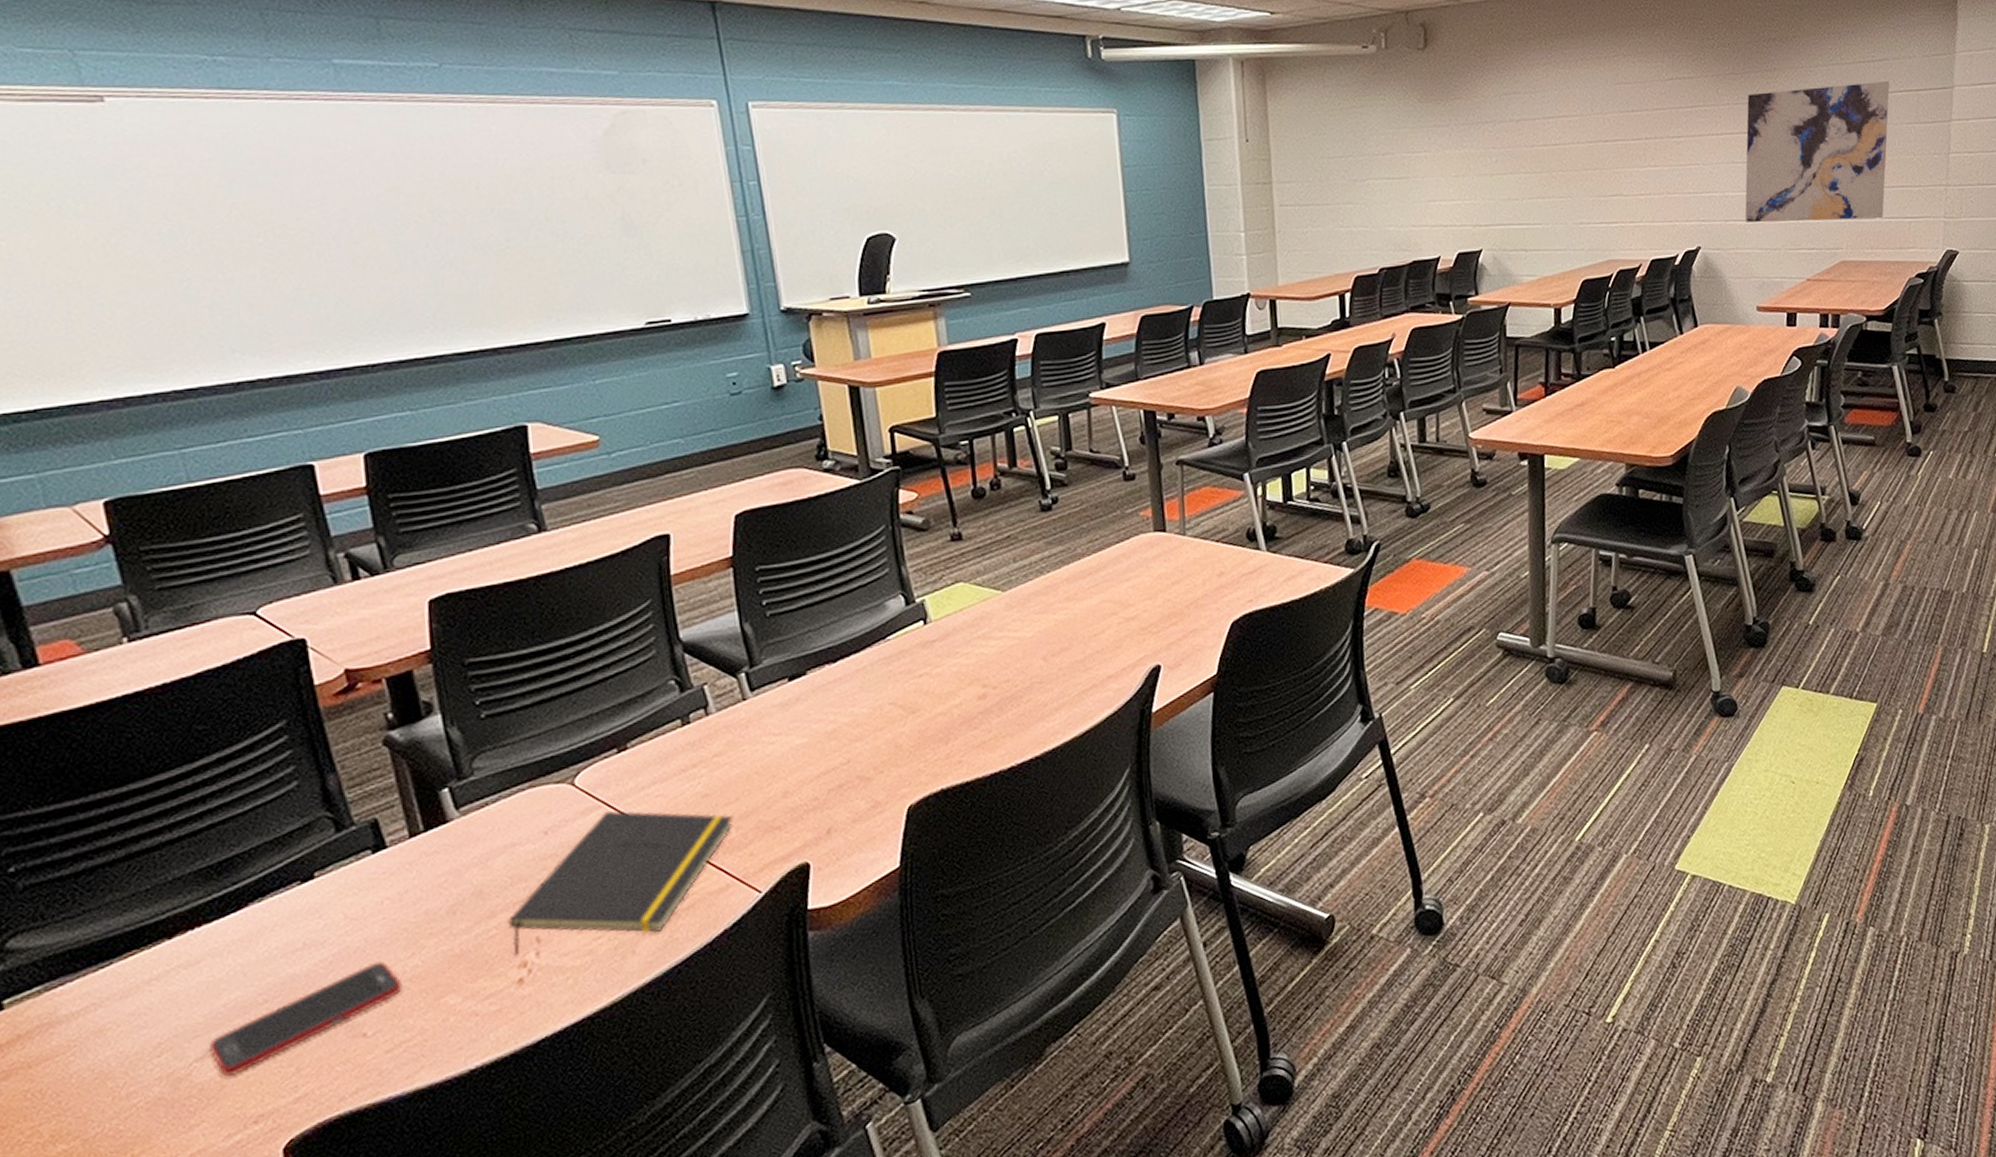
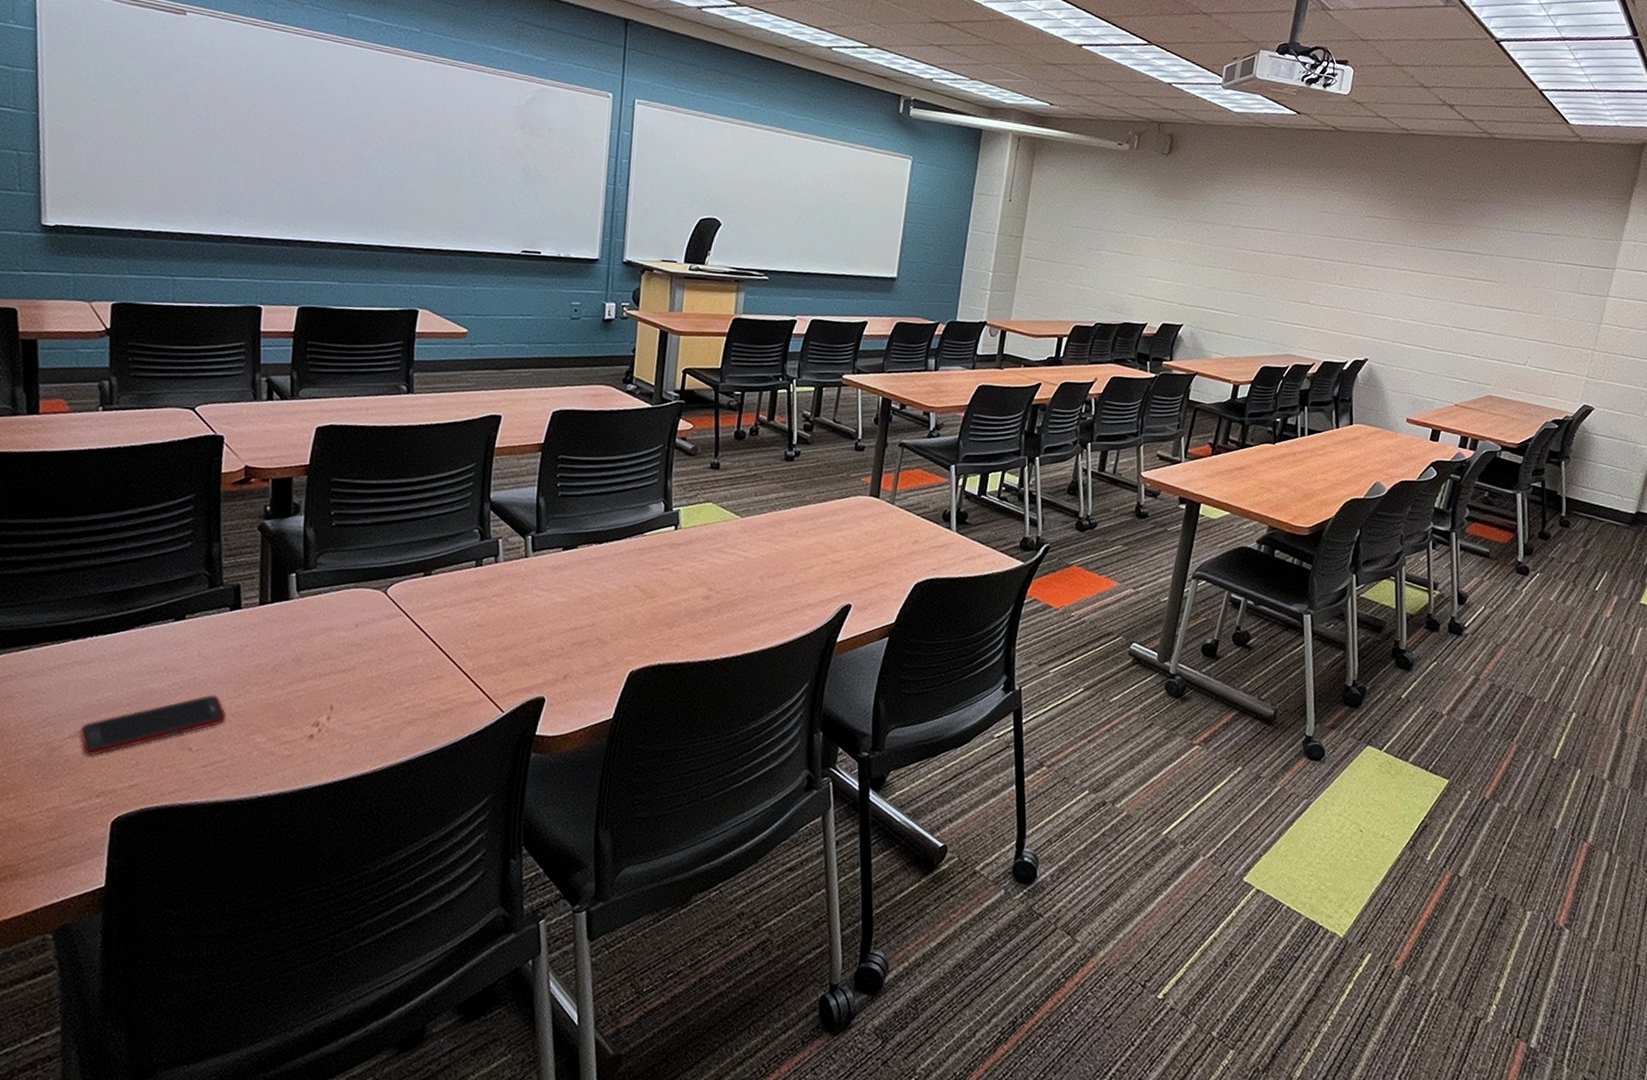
notepad: present [507,810,734,956] -> none [311,619,497,724]
wall art: present [1745,81,1890,223] -> none [1411,241,1559,367]

